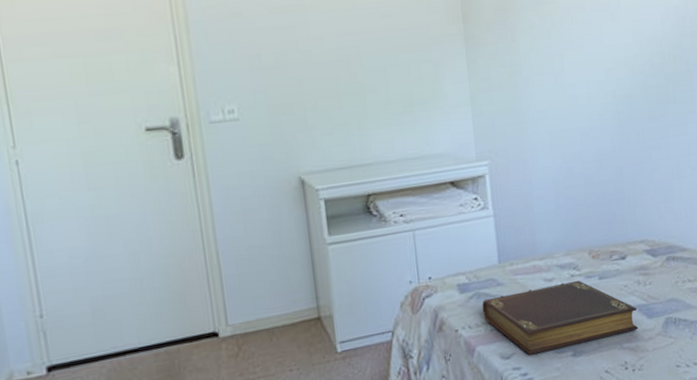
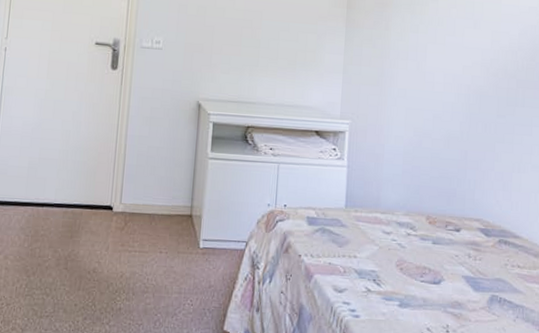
book: present [482,281,639,355] -> none [324,235,465,299]

